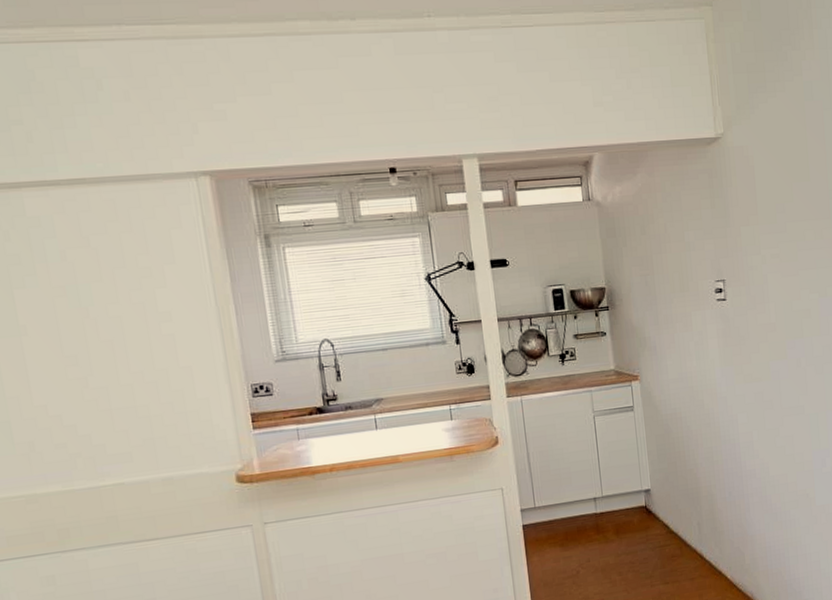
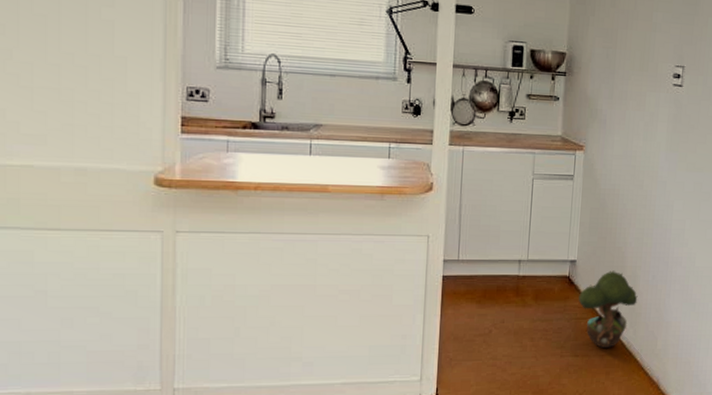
decorative tree: none [659,493,718,572] -> present [578,270,638,348]

